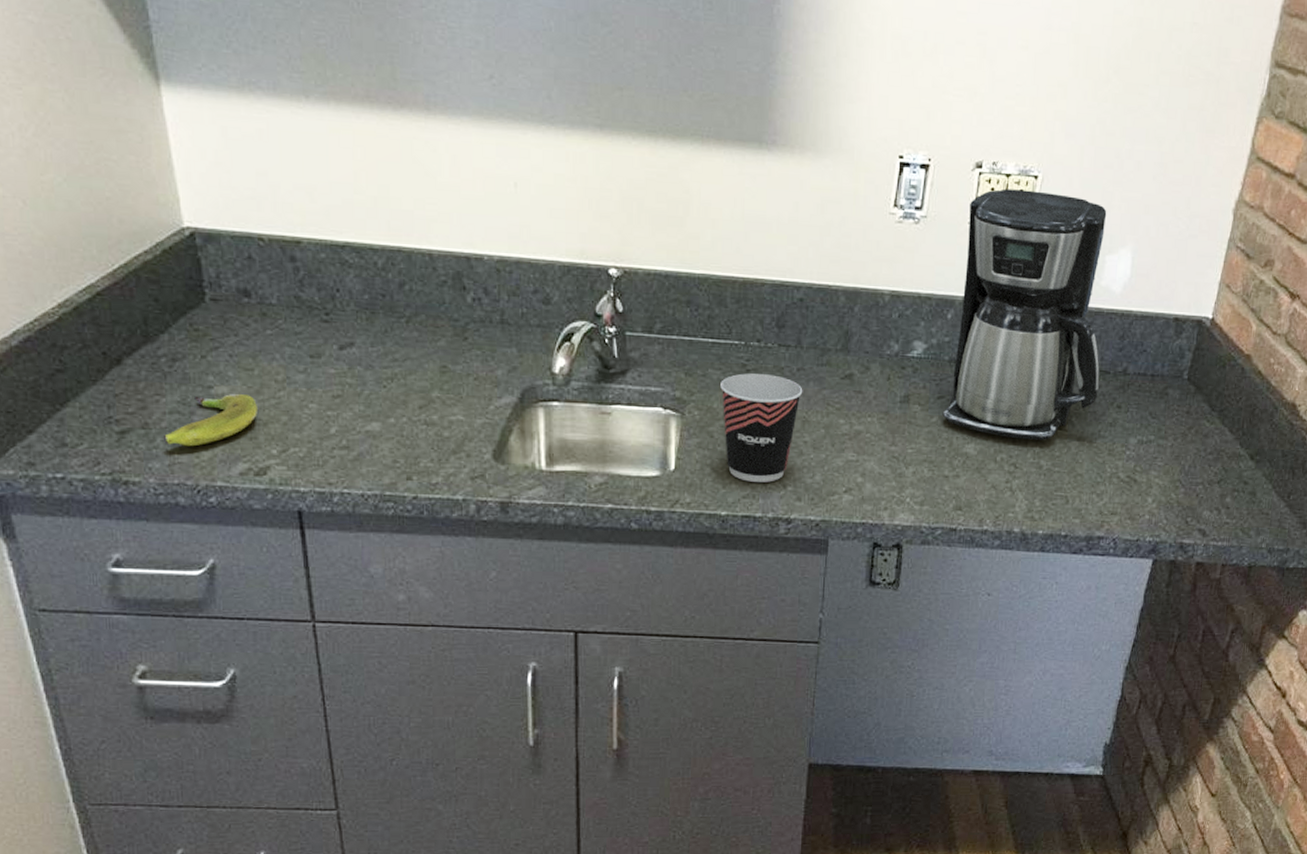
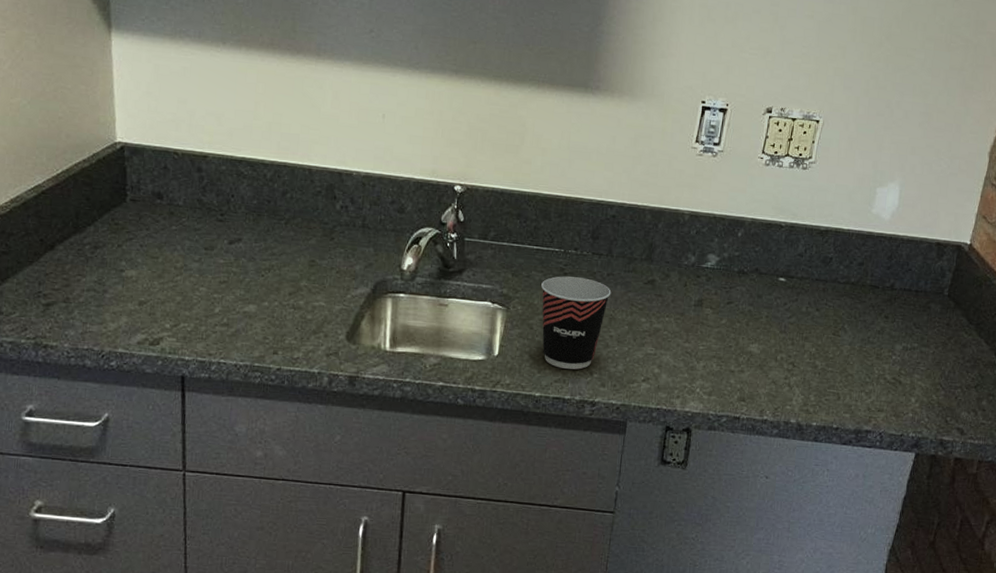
banana: present [164,394,257,447] -> none [80,277,158,319]
coffee maker: present [942,189,1107,440] -> none [731,130,879,344]

